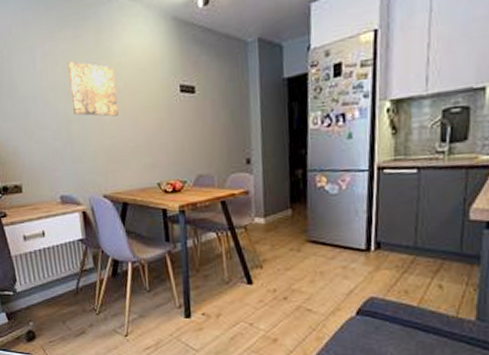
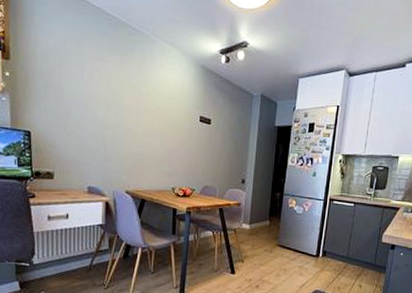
wall art: present [67,61,119,117] -> none [110,80,150,130]

